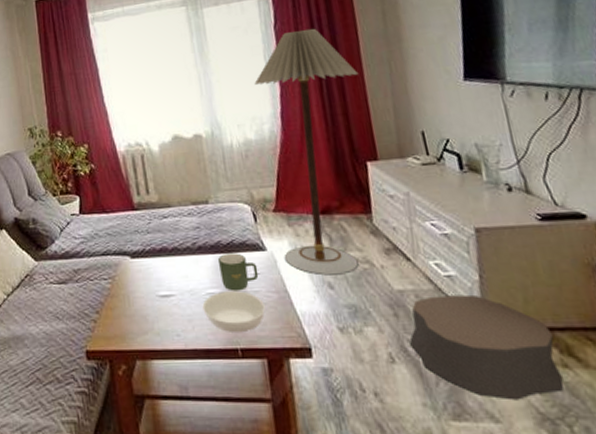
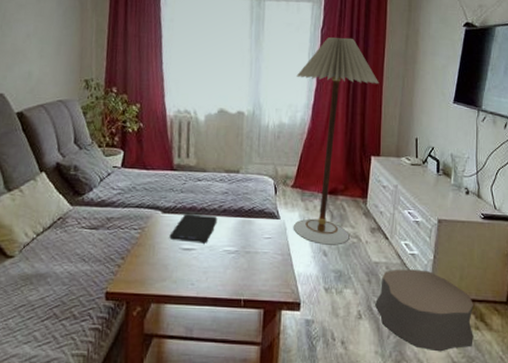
tablet: none [143,255,194,289] -> present [169,213,218,244]
bowl: present [202,291,265,334] -> none [218,250,270,287]
mug: present [218,253,259,292] -> none [238,218,270,251]

